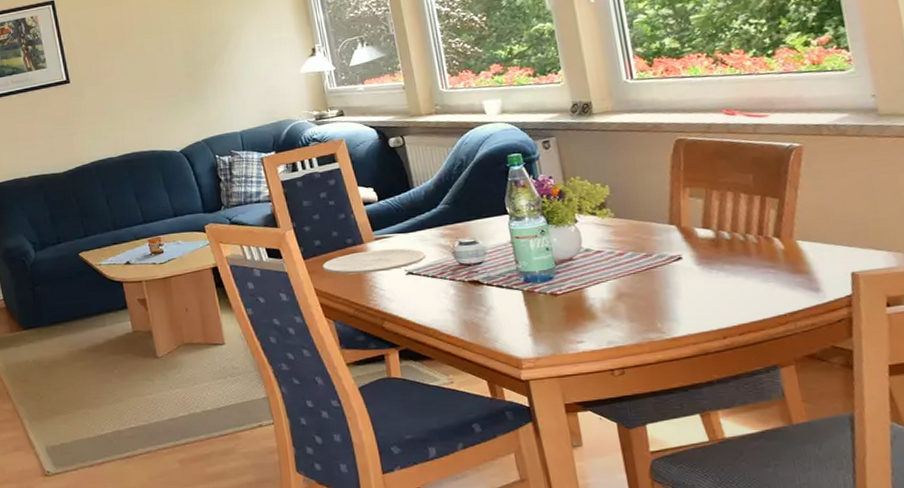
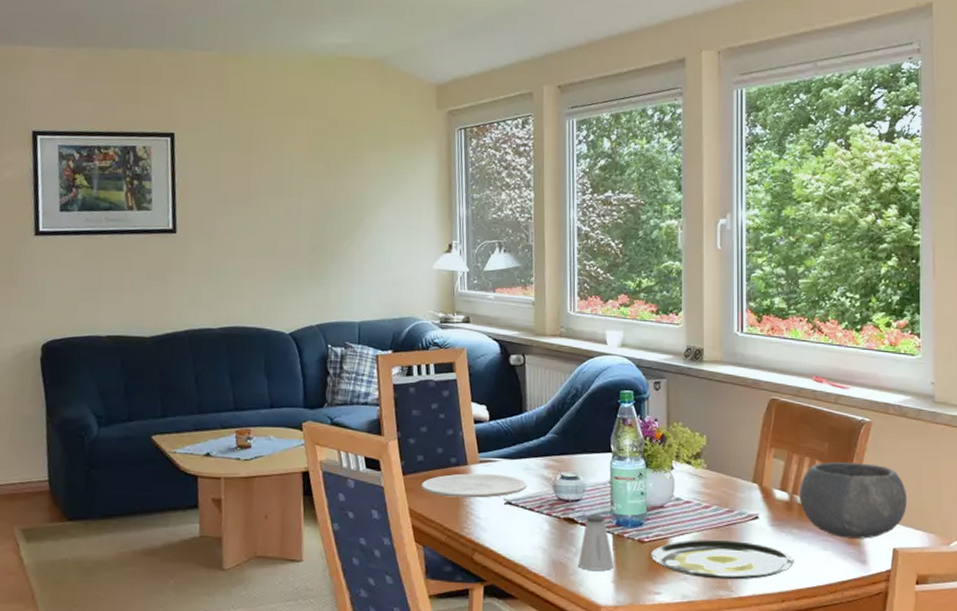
saltshaker: none [489,274,529,327] -> present [579,514,614,571]
plate: none [565,283,731,323] -> present [650,539,794,580]
bowl: none [725,189,862,268] -> present [799,462,908,539]

